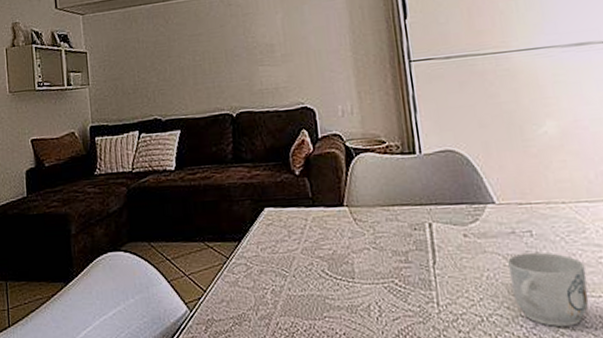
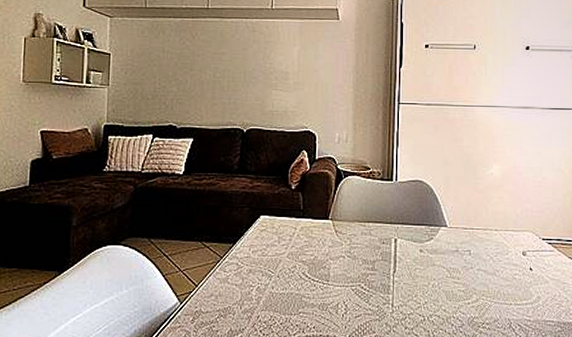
mug: present [508,252,589,327] -> none [450,267,504,326]

